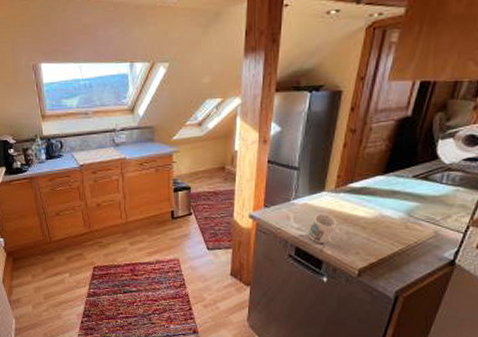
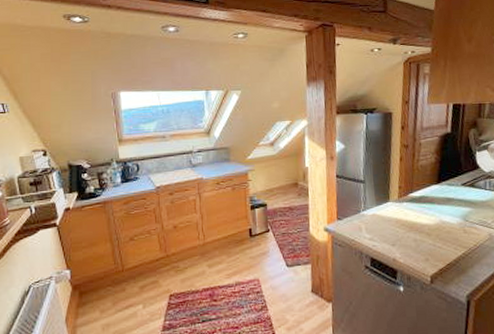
mug: present [308,213,340,243] -> none [380,222,409,252]

